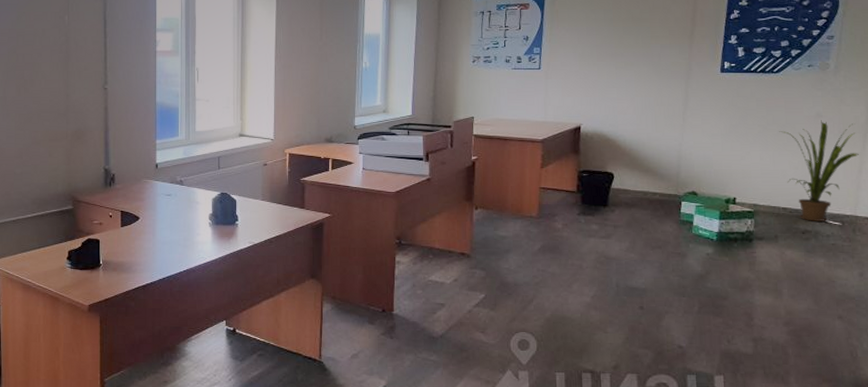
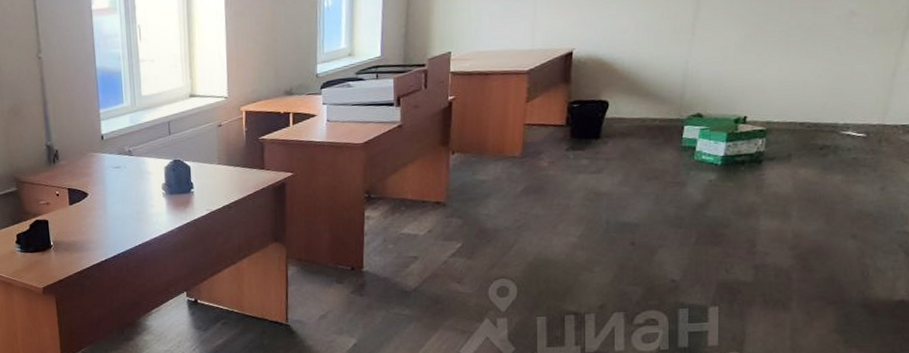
house plant: present [779,120,859,221] -> none [803,19,895,135]

